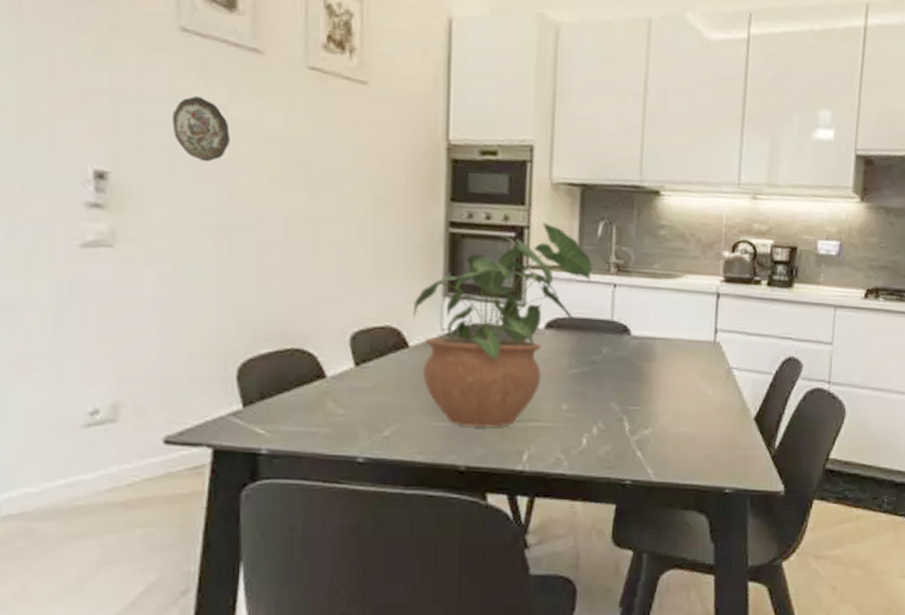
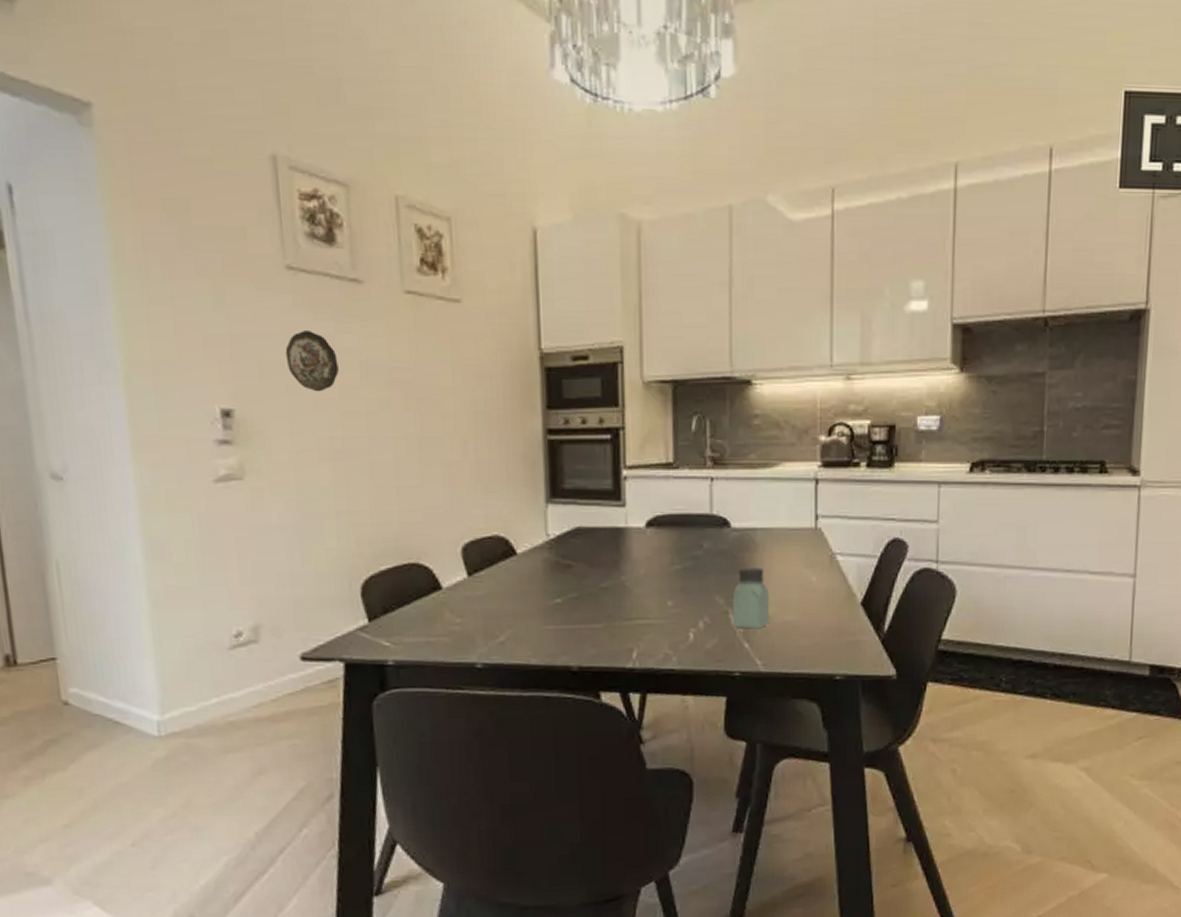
potted plant: present [412,223,592,427] -> none [518,422,688,628]
saltshaker: none [626,376,665,438] -> present [732,567,770,630]

